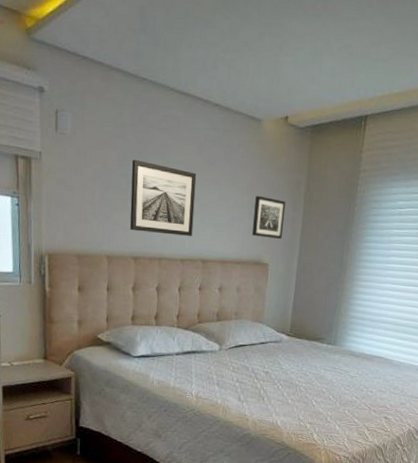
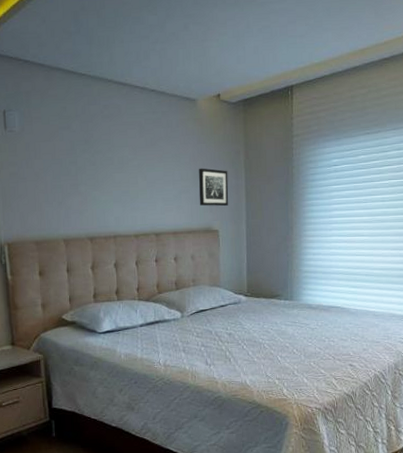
wall art: present [130,159,197,236] -> none [79,147,144,213]

